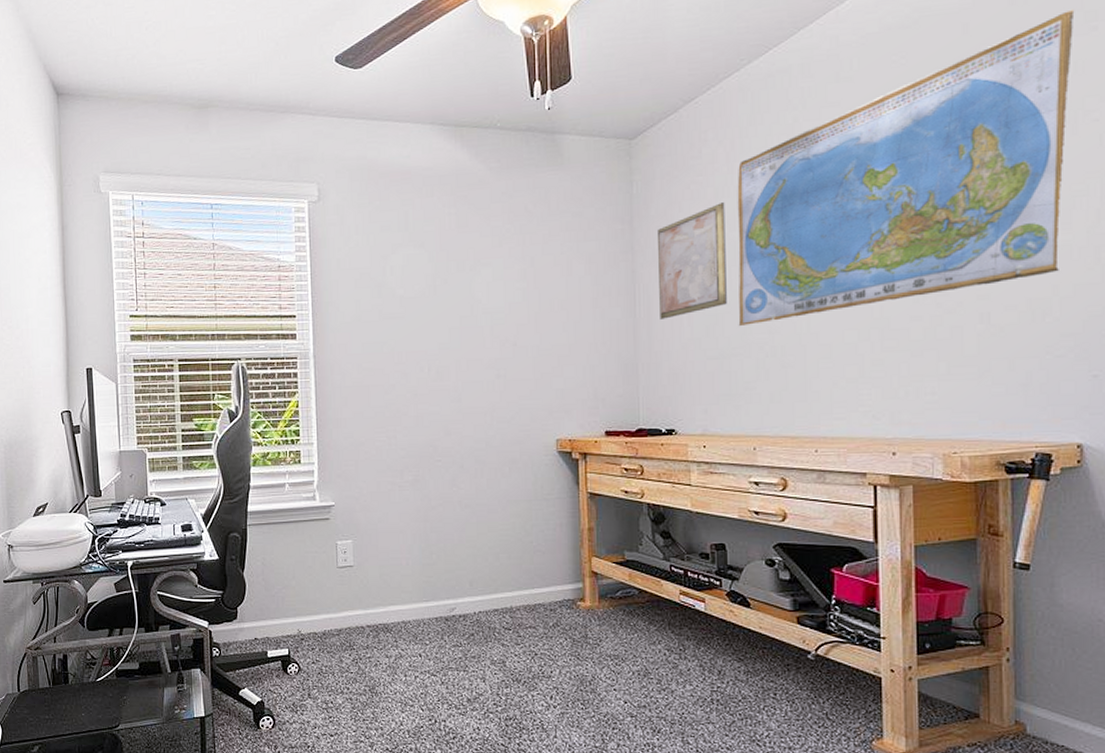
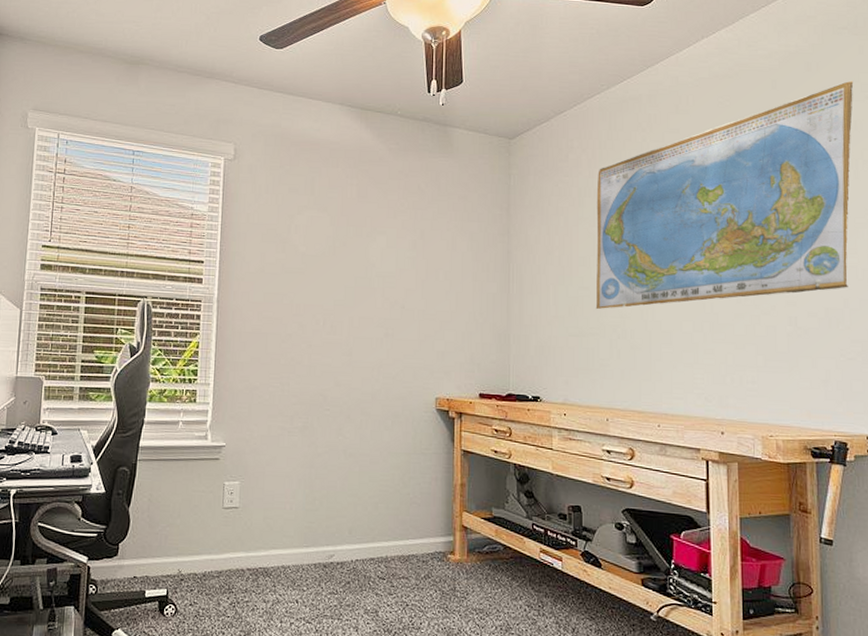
wall art: present [656,202,727,319] -> none [529,201,586,297]

